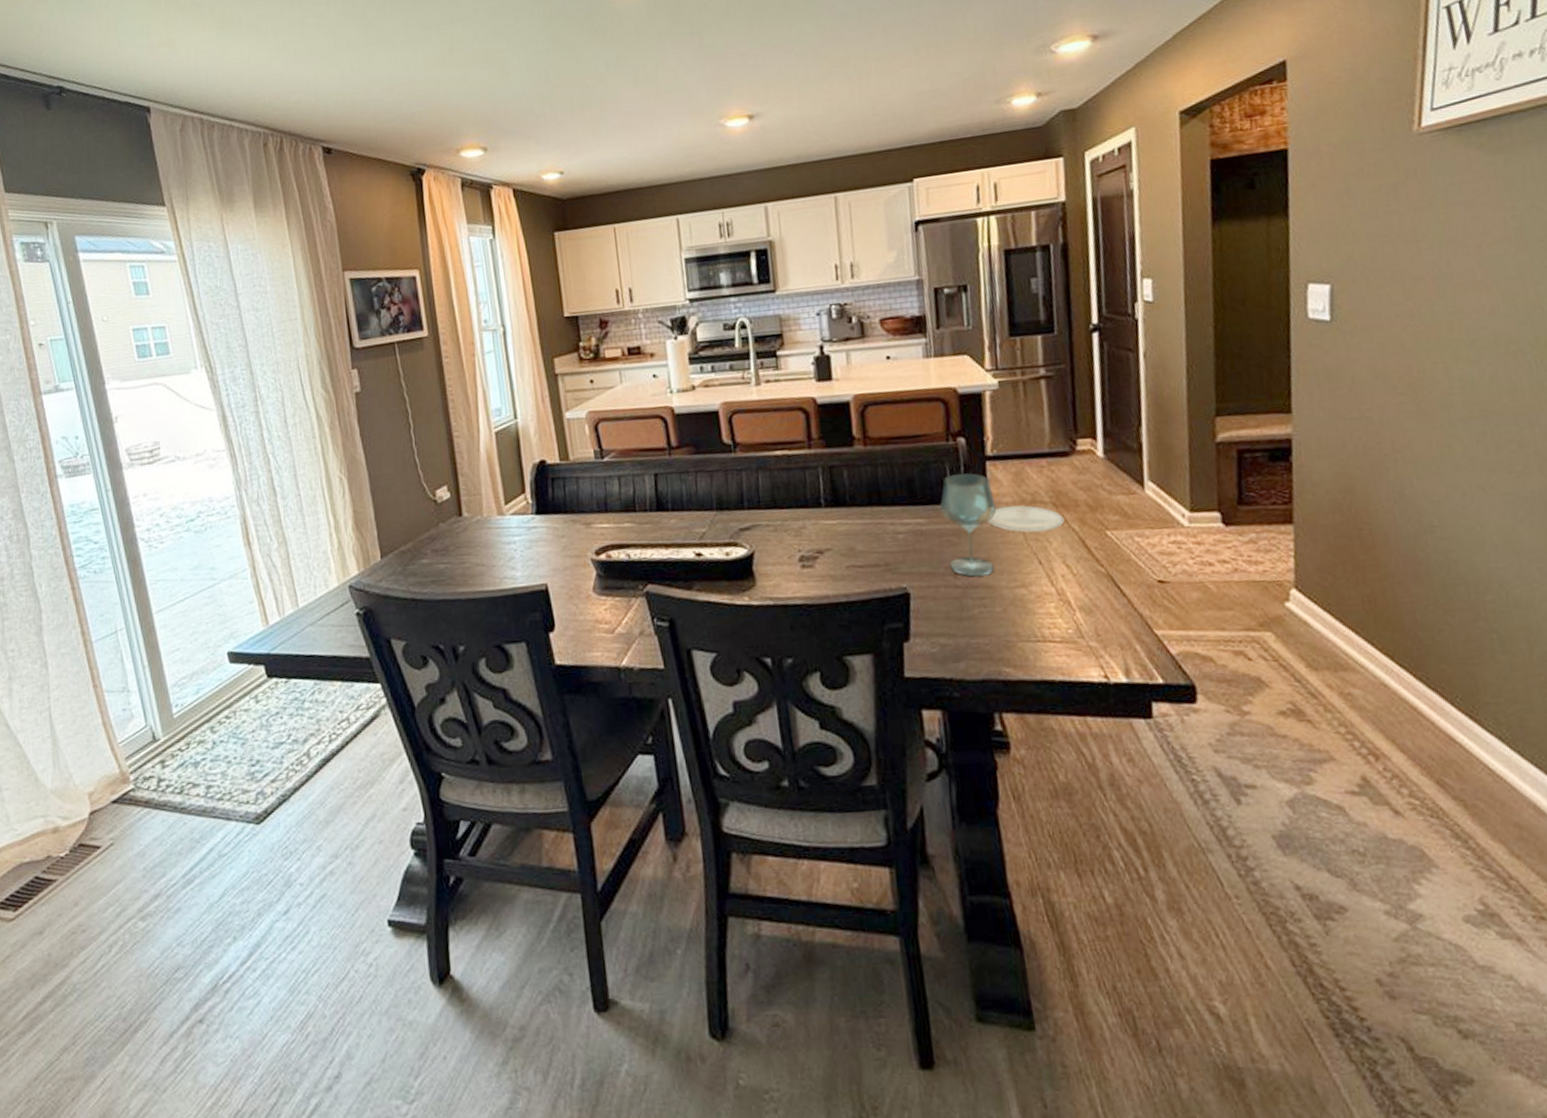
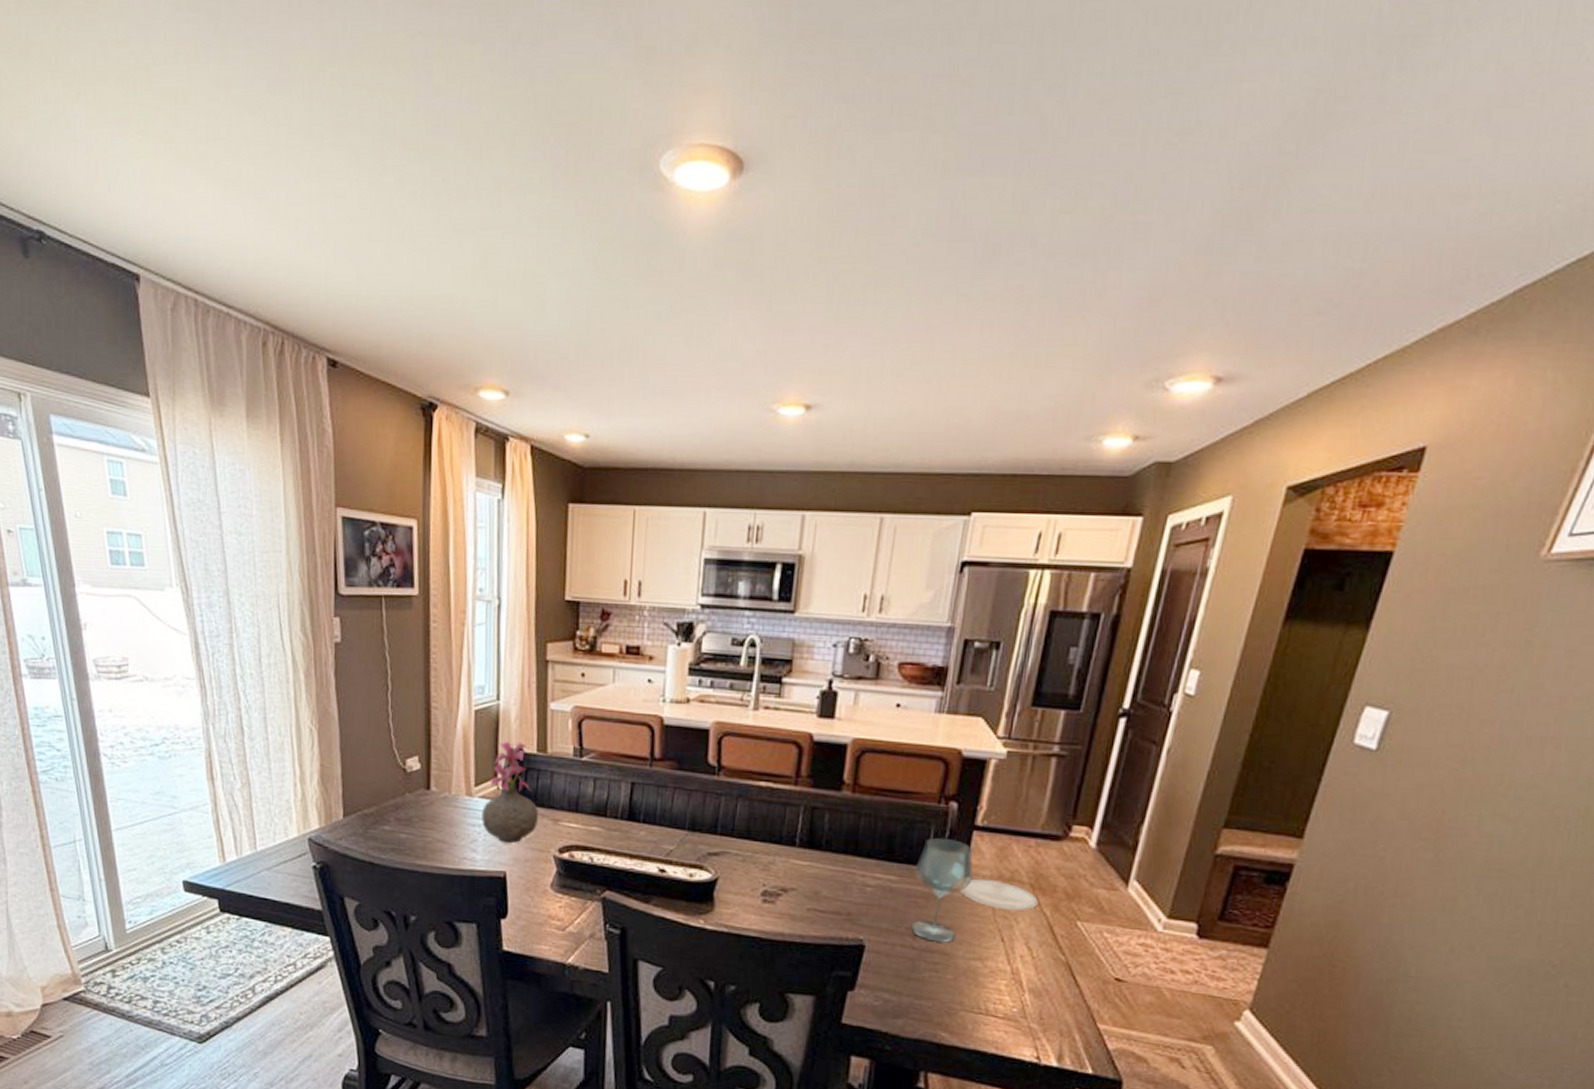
vase: none [515,454,571,555] -> present [482,741,538,843]

